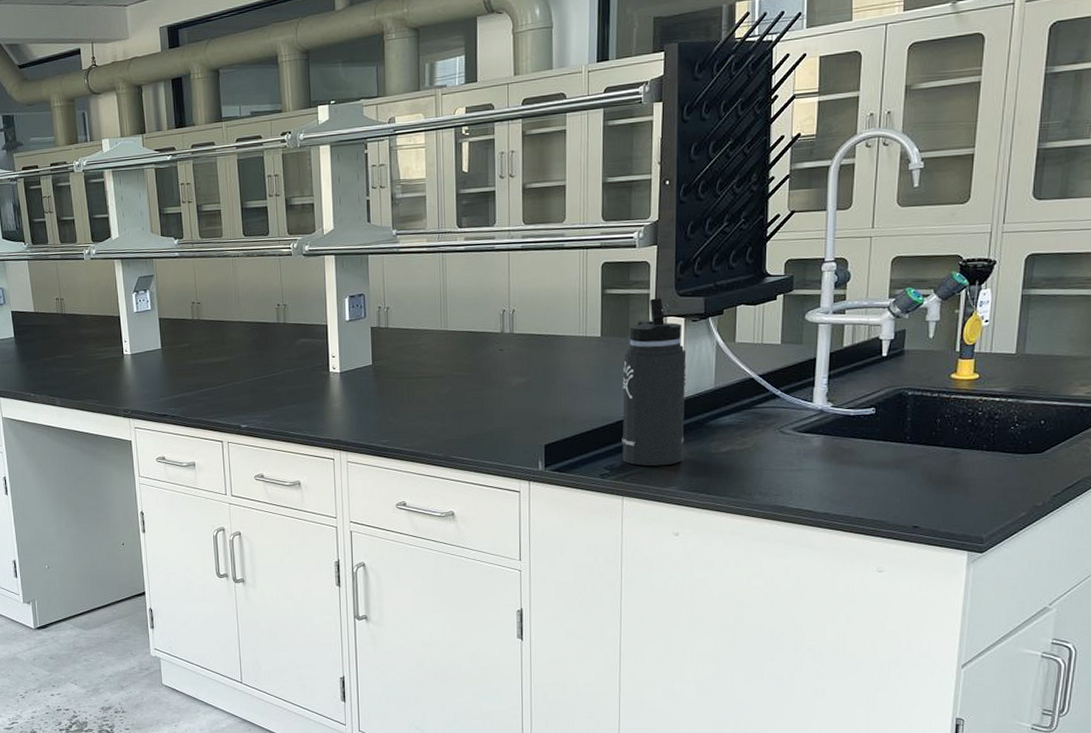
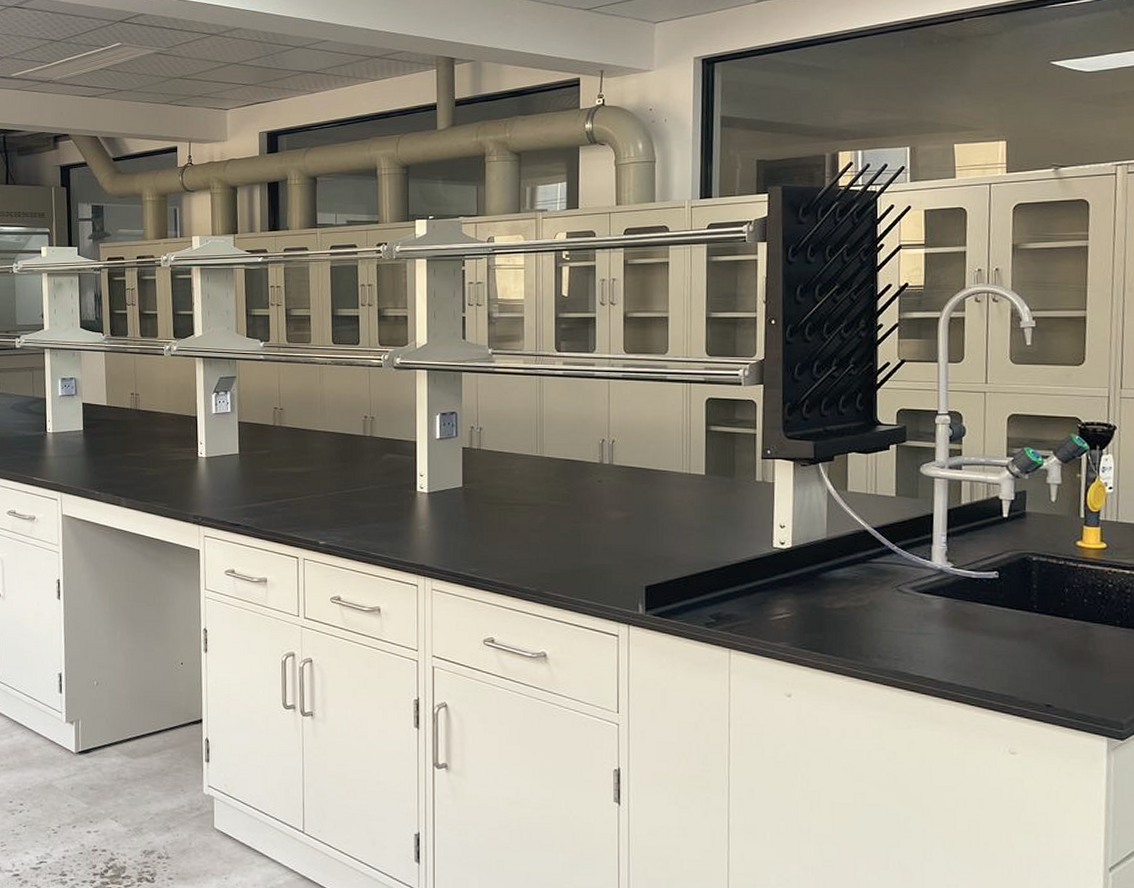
thermos bottle: present [622,298,687,466] -> none [728,439,797,619]

